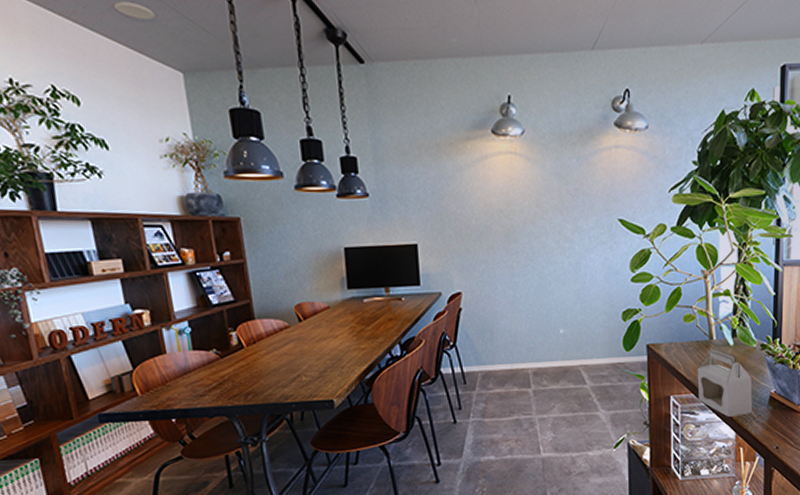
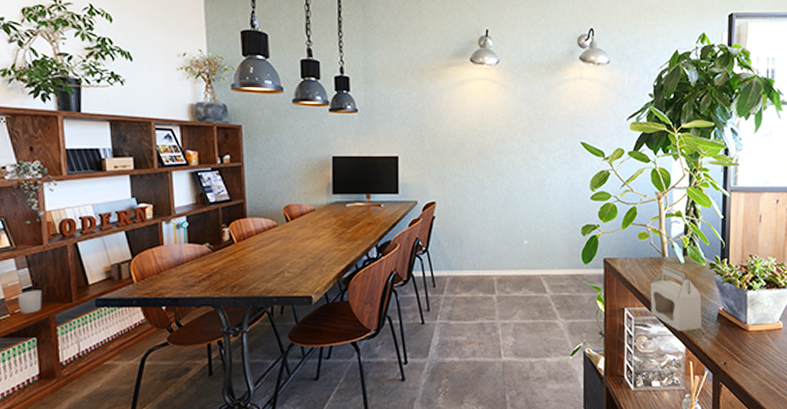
candle holder: none [12,408,41,435] -> present [18,290,42,314]

